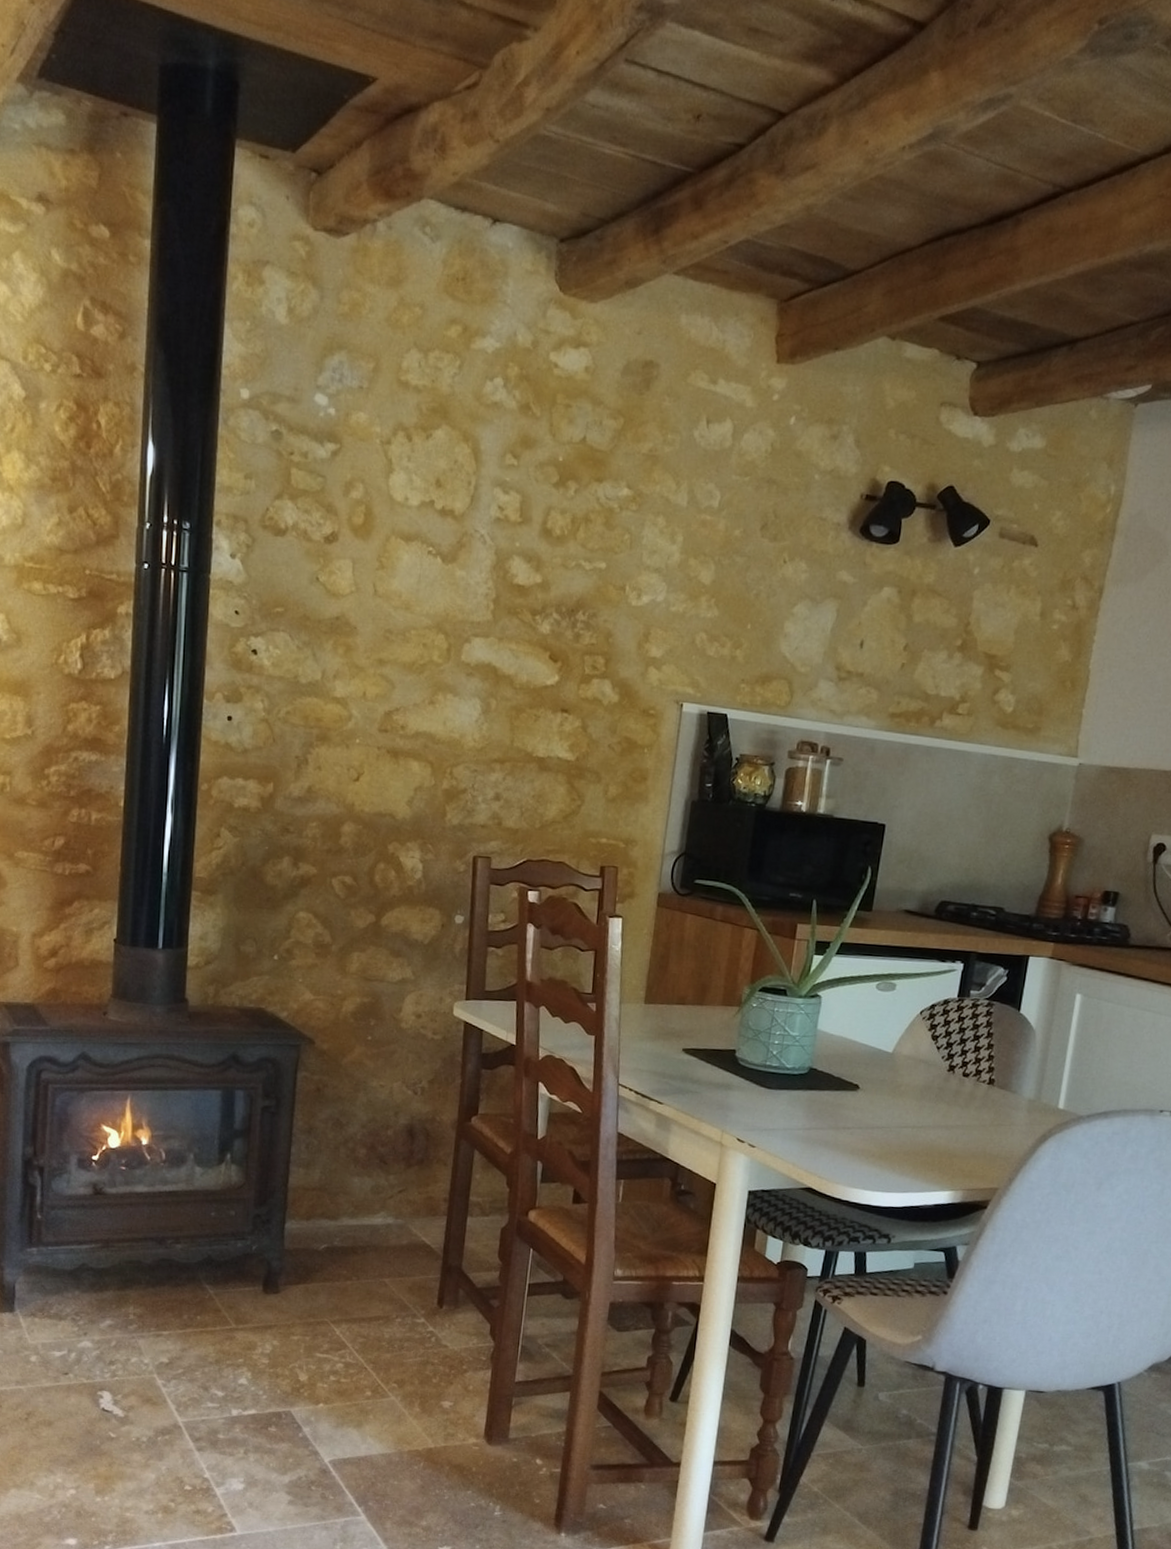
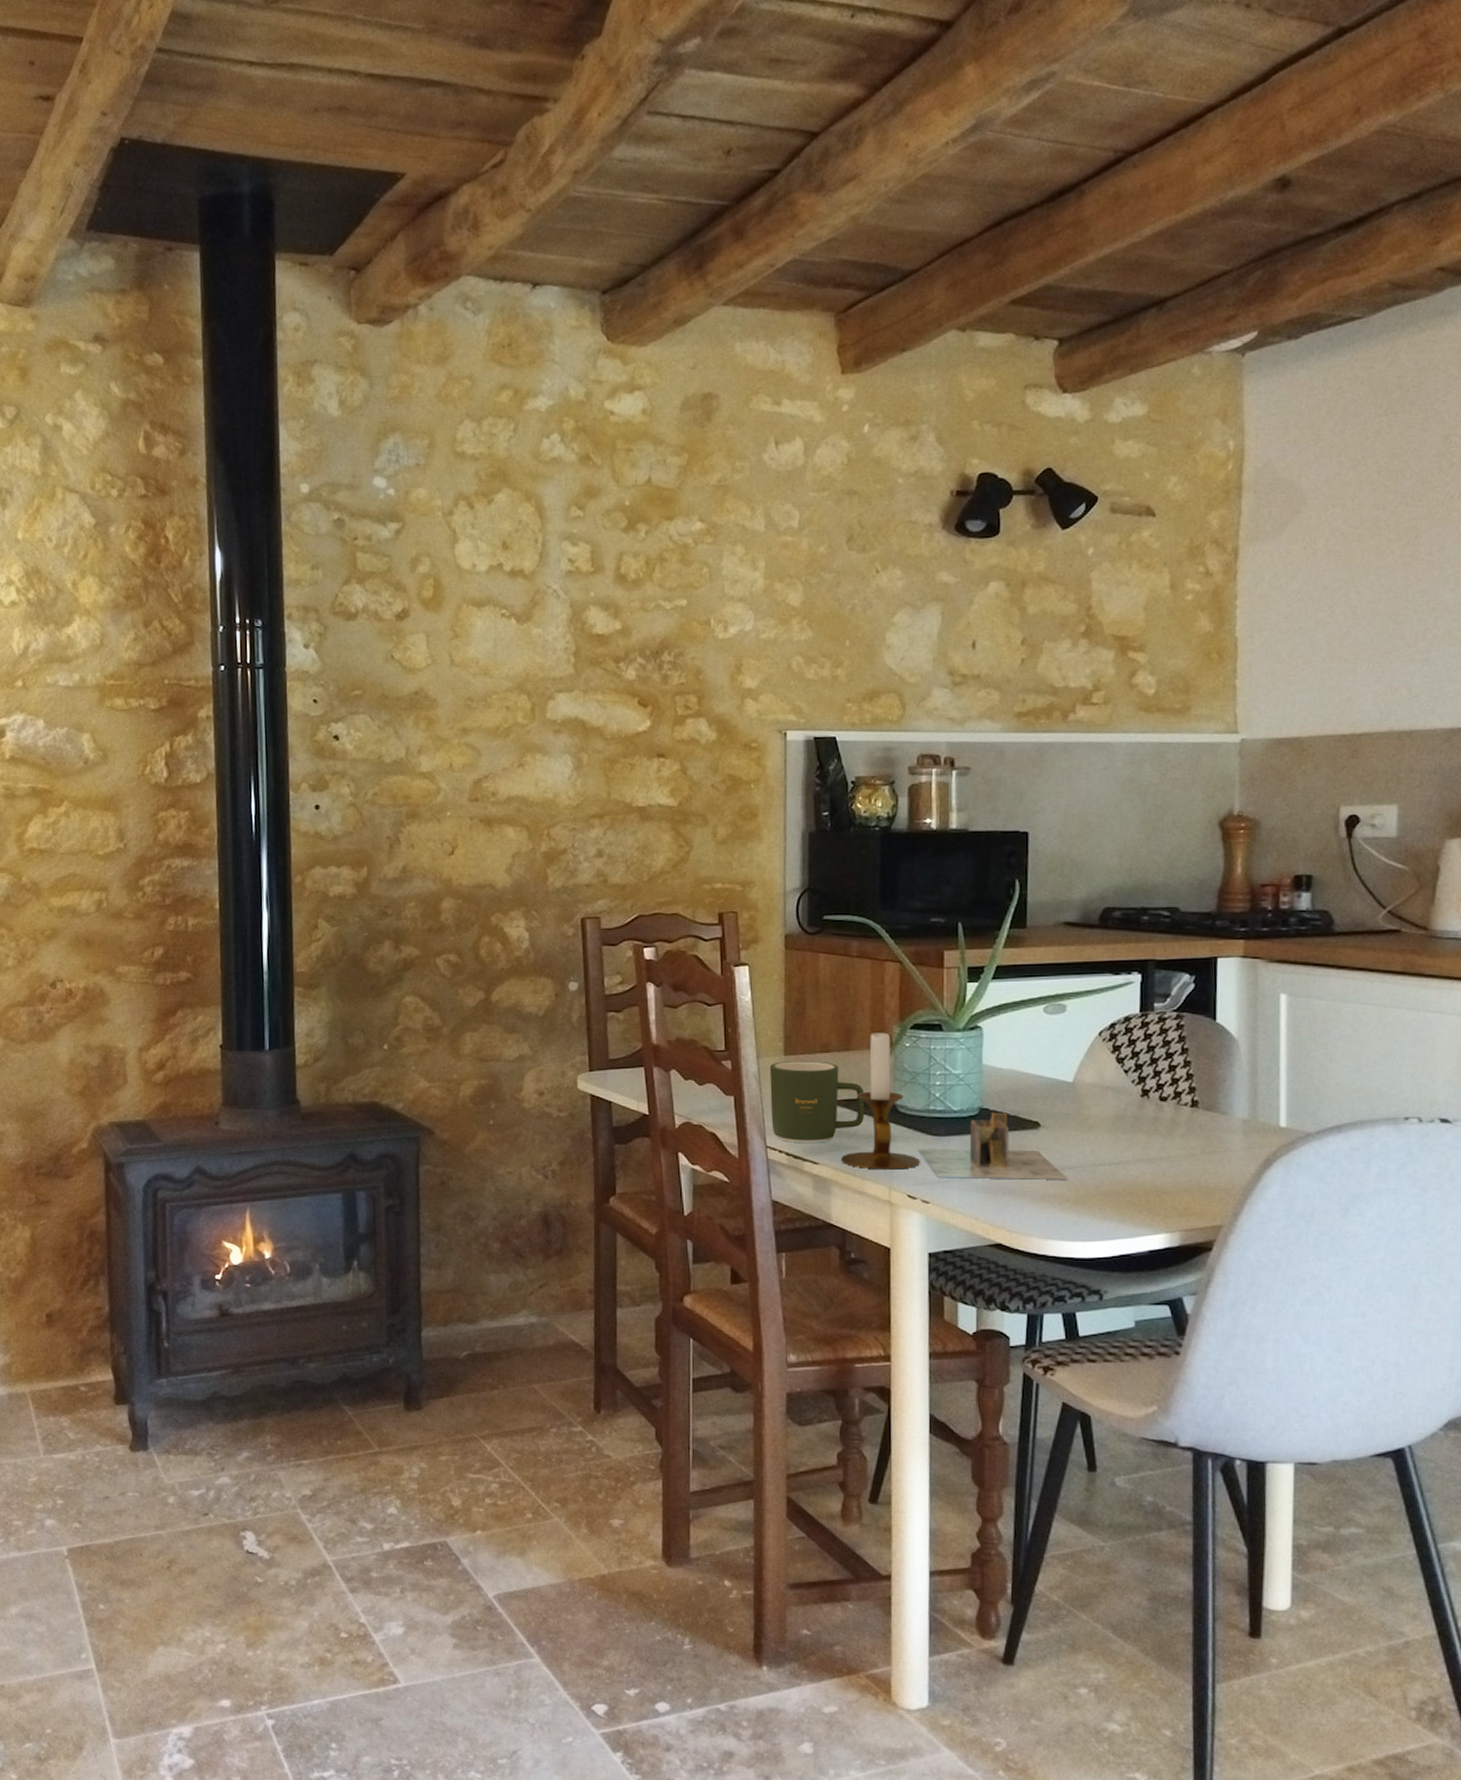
mug: none [625,1008,711,1086] -> present [769,1061,865,1144]
candlestick: none [683,991,752,1116] -> present [841,1032,920,1170]
napkin holder: none [751,1073,876,1137] -> present [918,1113,1068,1180]

